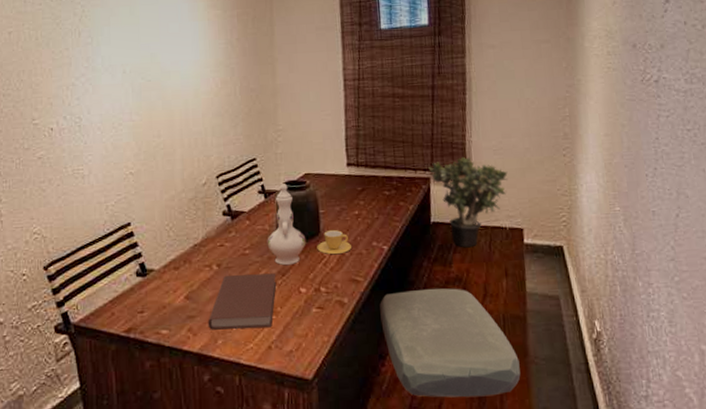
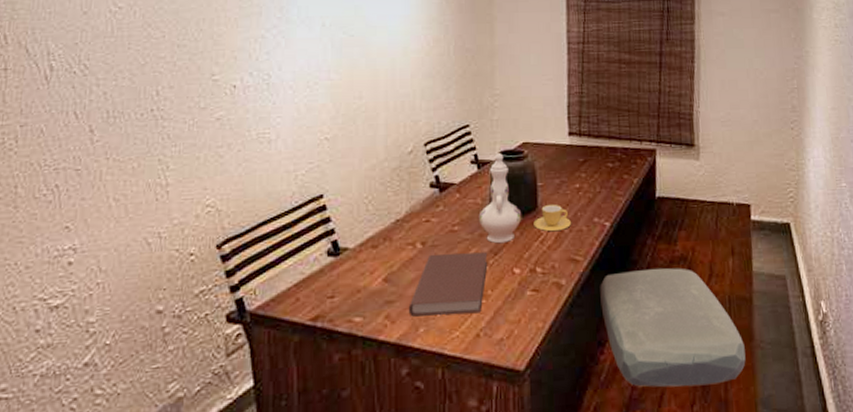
potted plant: present [428,156,508,248] -> none [654,127,736,225]

